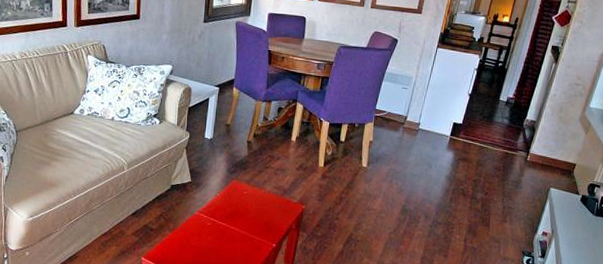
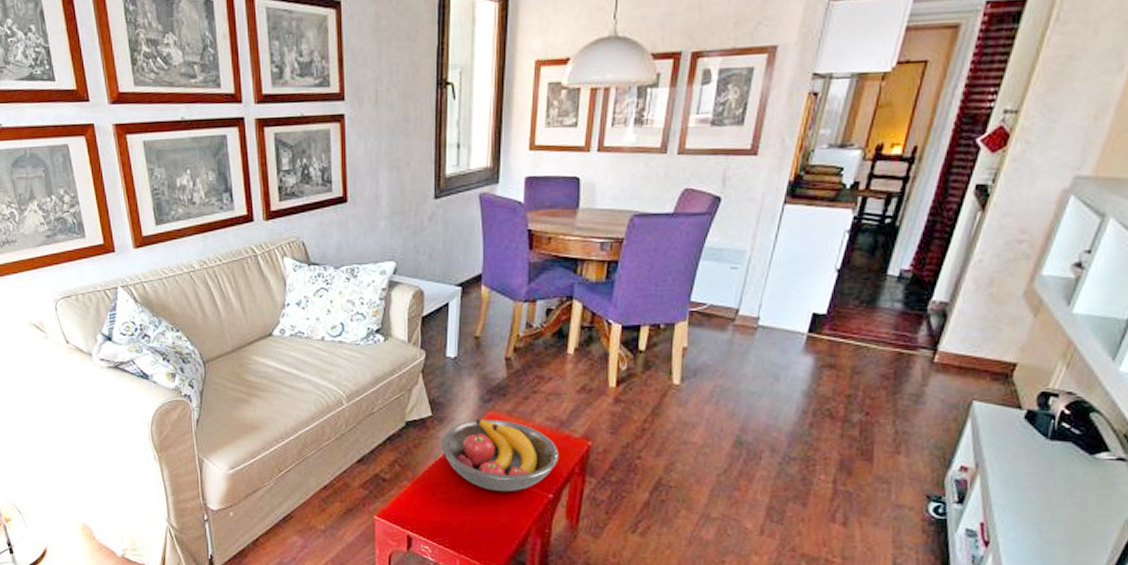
fruit bowl: none [196,184,282,242] -> present [440,418,560,492]

